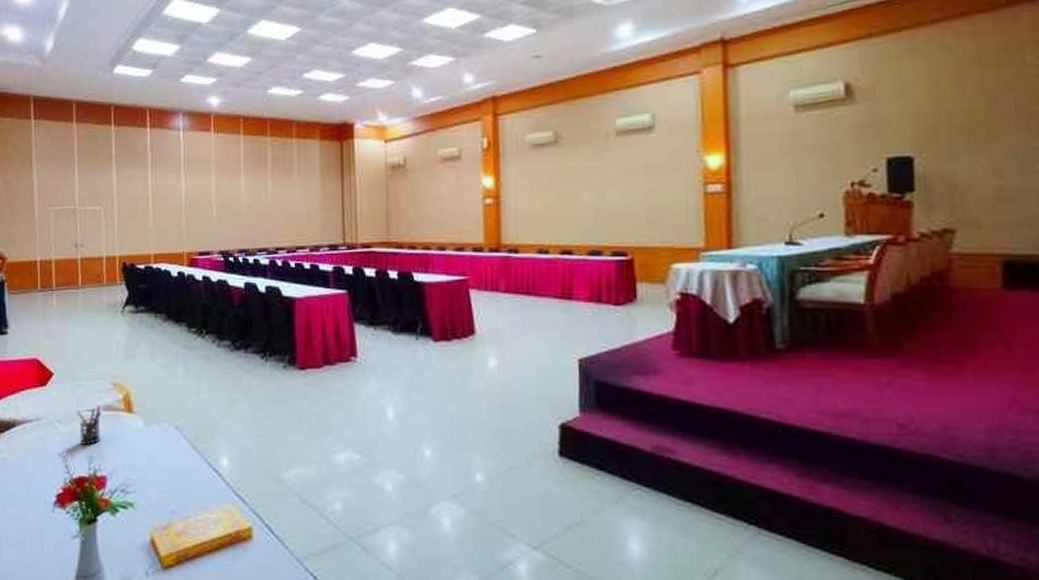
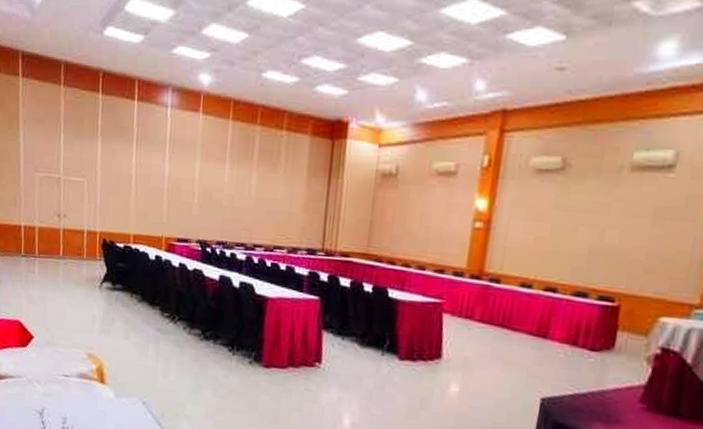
pen holder: present [77,406,102,445] -> none [54,372,77,407]

